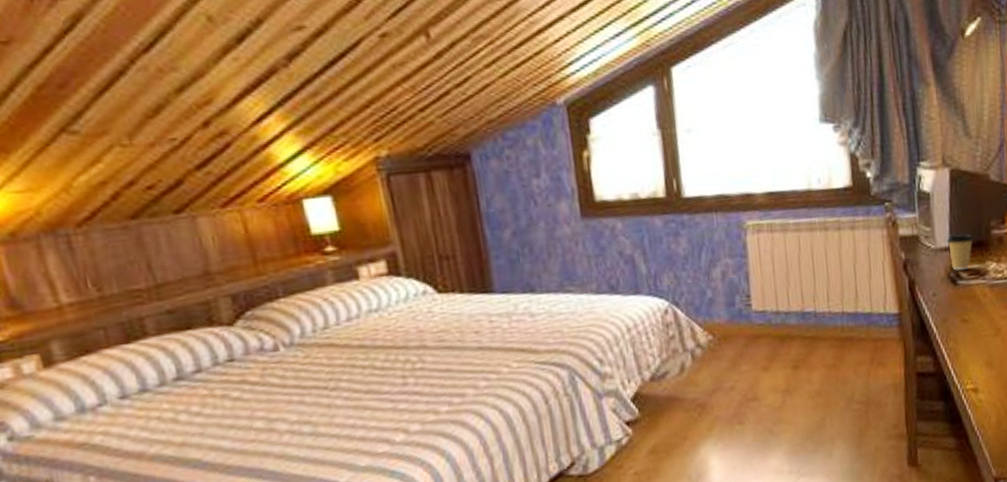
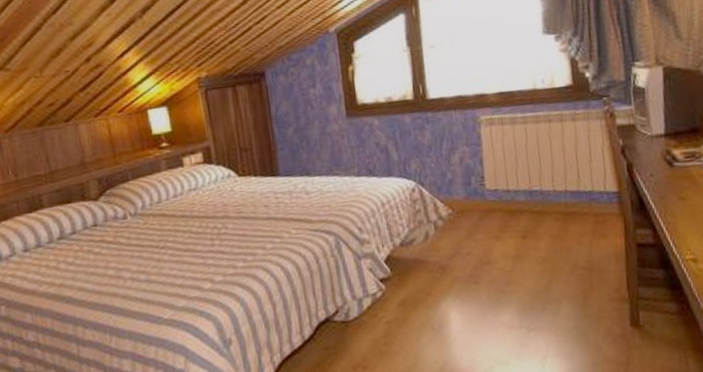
coffee cup: present [947,234,974,271] -> none [662,122,689,155]

